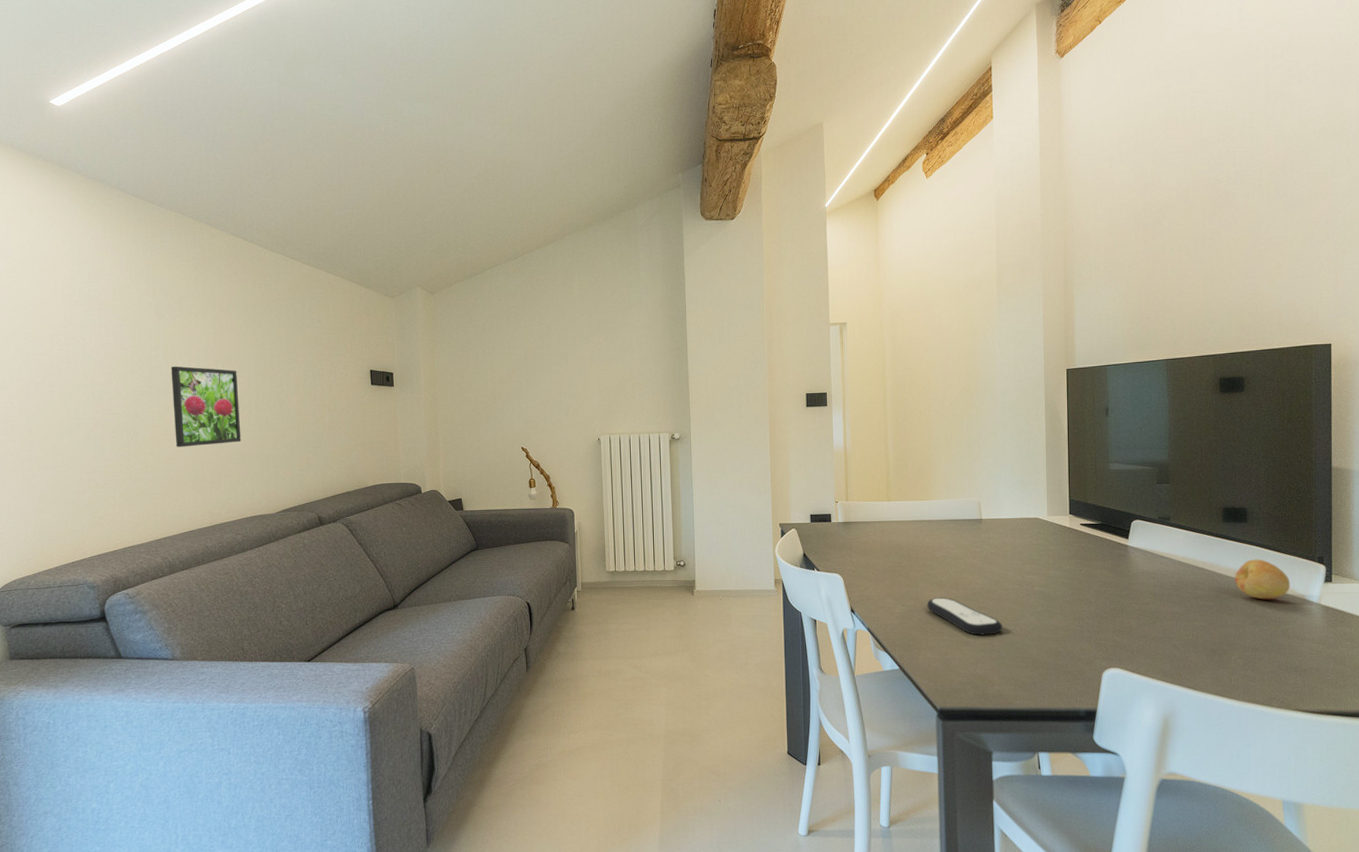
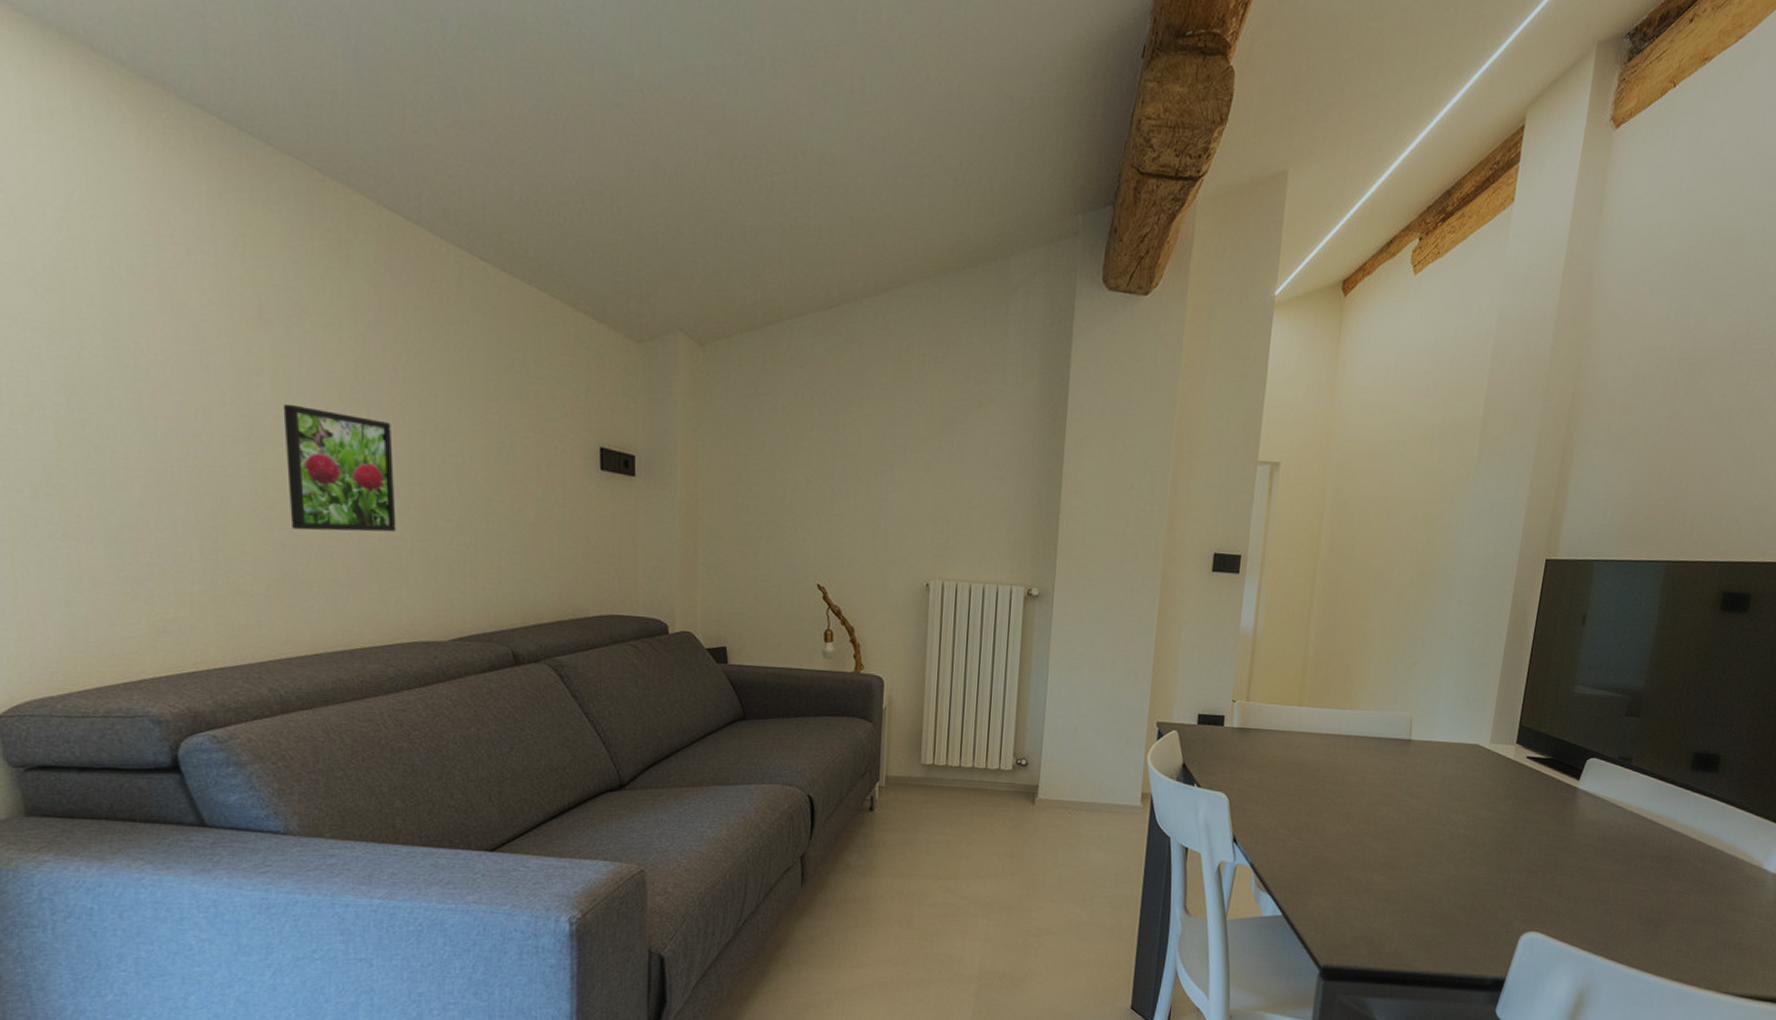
remote control: present [927,597,1003,635] -> none [1327,832,1414,883]
fruit: present [1234,559,1291,600] -> none [1689,817,1750,866]

